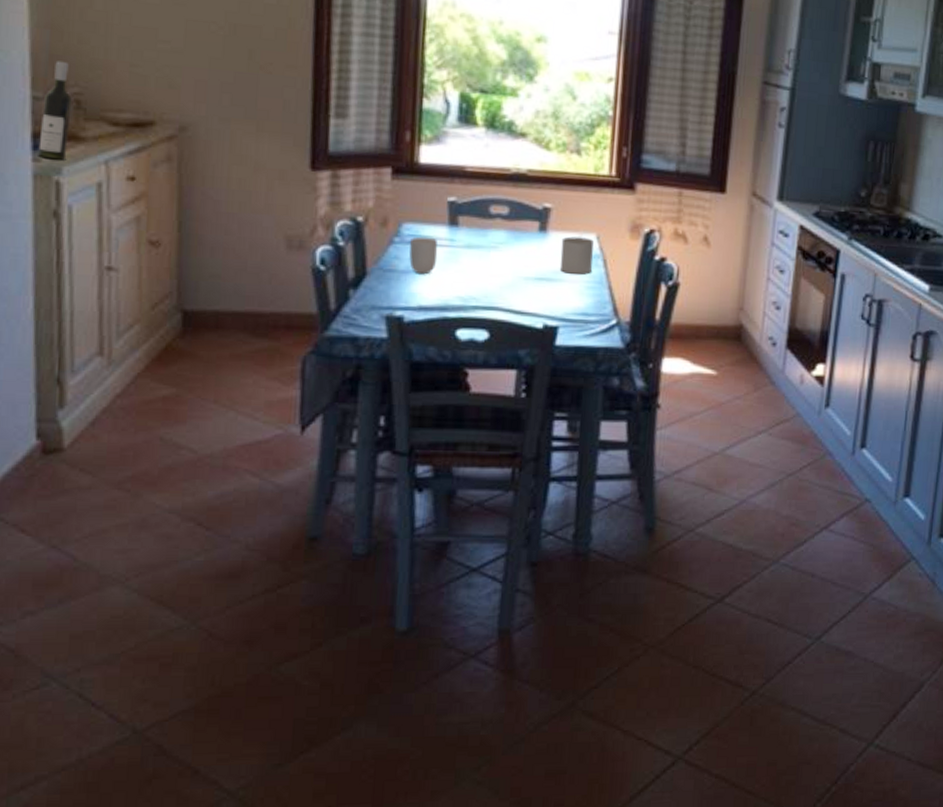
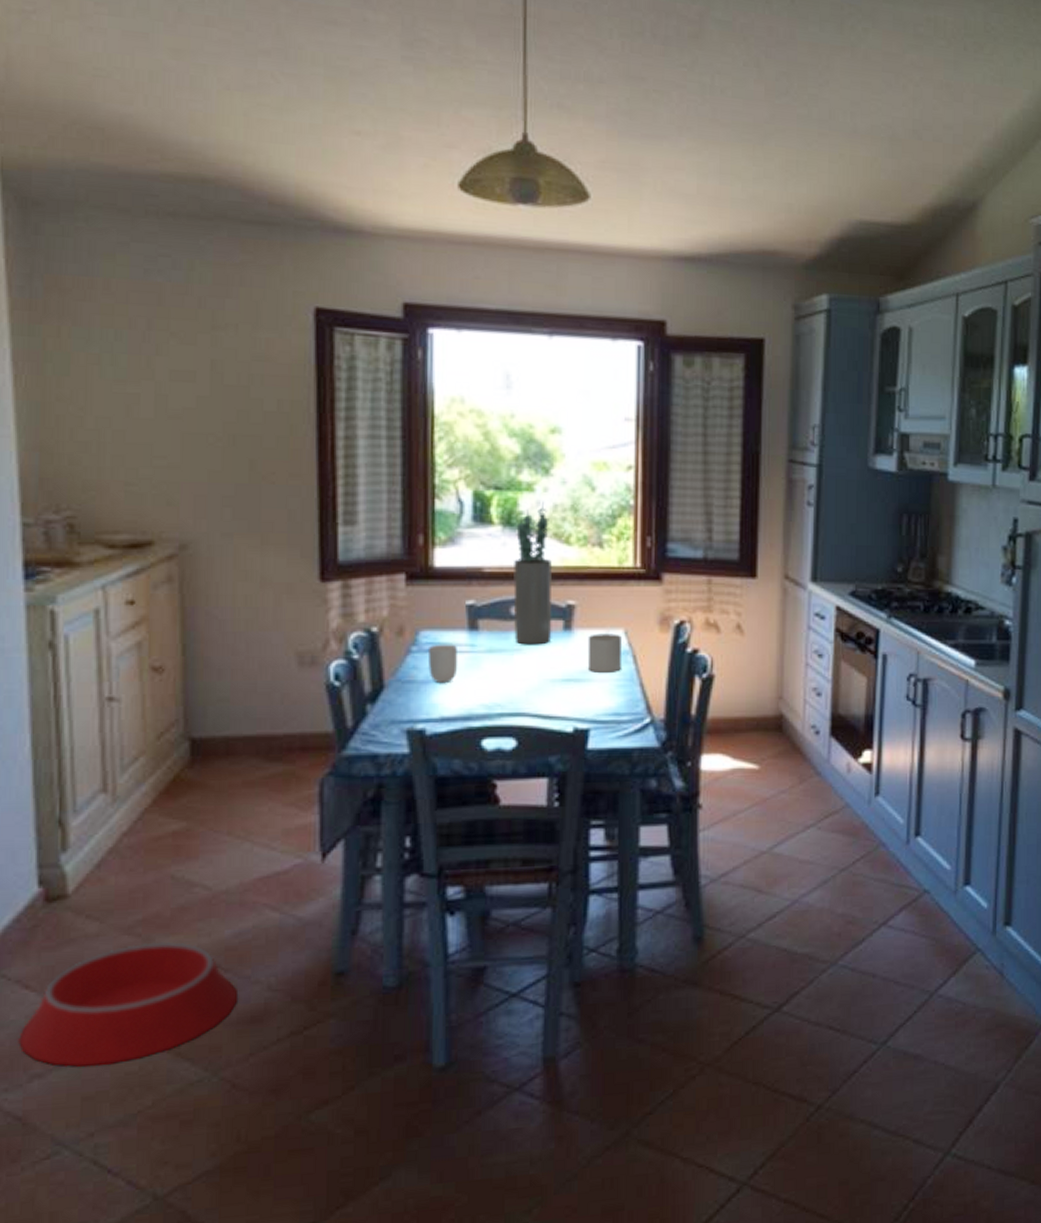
pet bowl: none [14,497,217,609] -> present [18,941,237,1068]
bottle: present [38,61,72,161] -> none [30,484,65,589]
vase: none [491,106,532,244] -> present [512,501,553,645]

